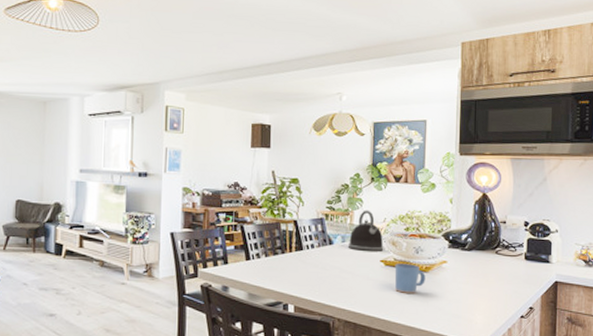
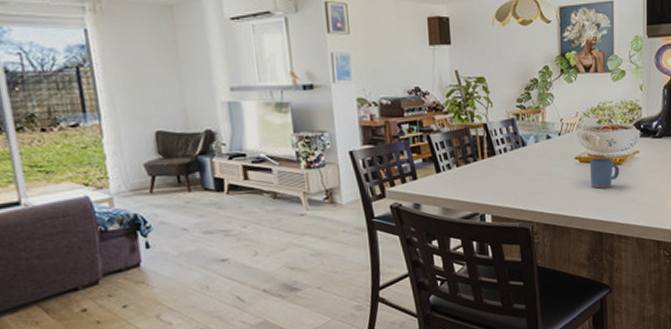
kettle: present [349,210,384,253] -> none [542,105,578,151]

